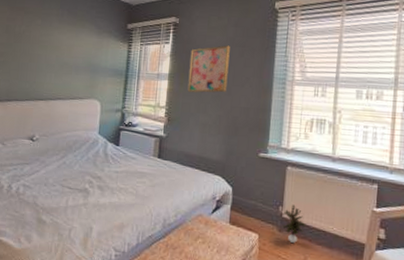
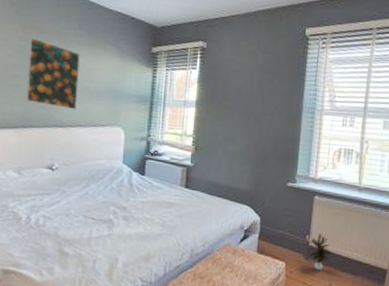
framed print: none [10,18,61,84] -> present [25,37,80,110]
wall art: present [187,45,230,93] -> none [215,72,260,122]

